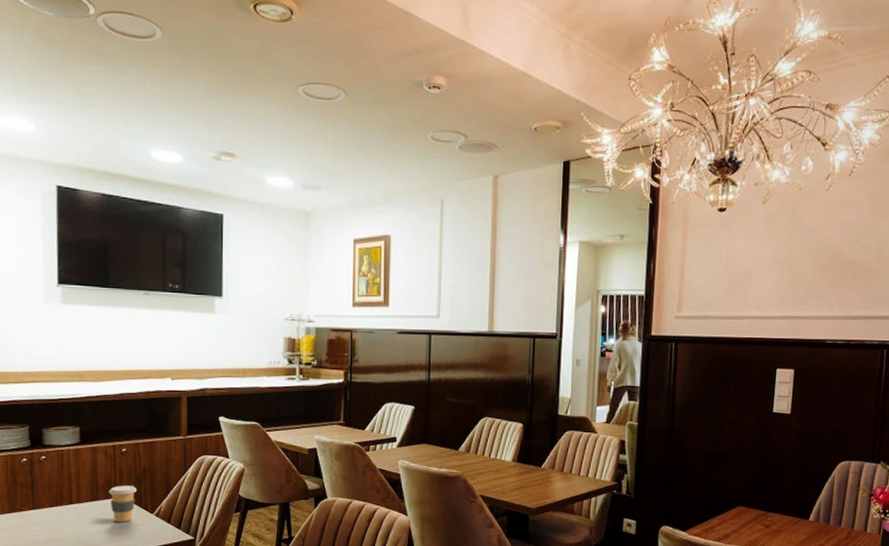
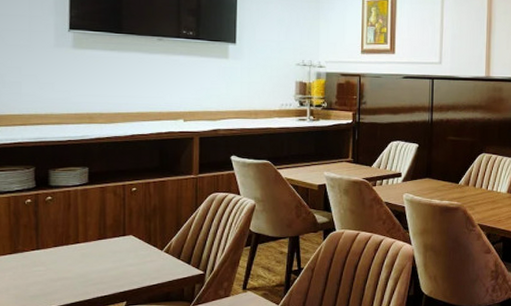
coffee cup: present [108,485,136,522] -> none [117,223,146,259]

